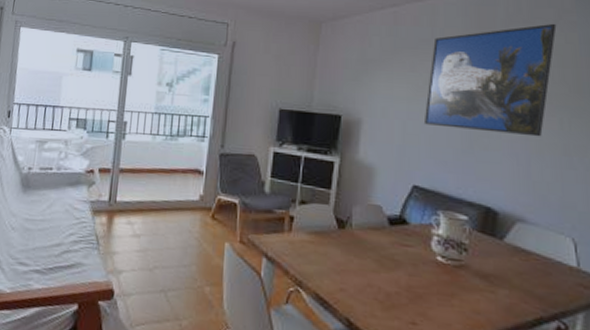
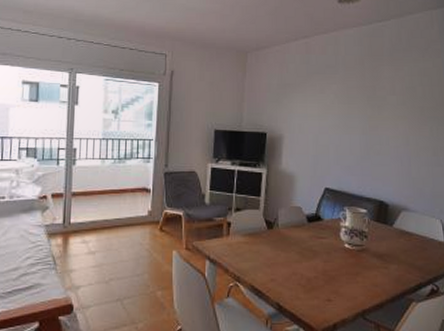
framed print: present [423,23,557,137] -> none [331,51,427,142]

